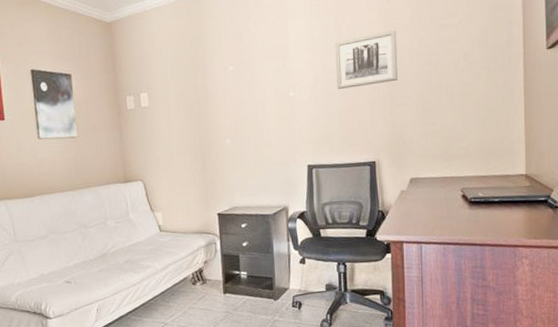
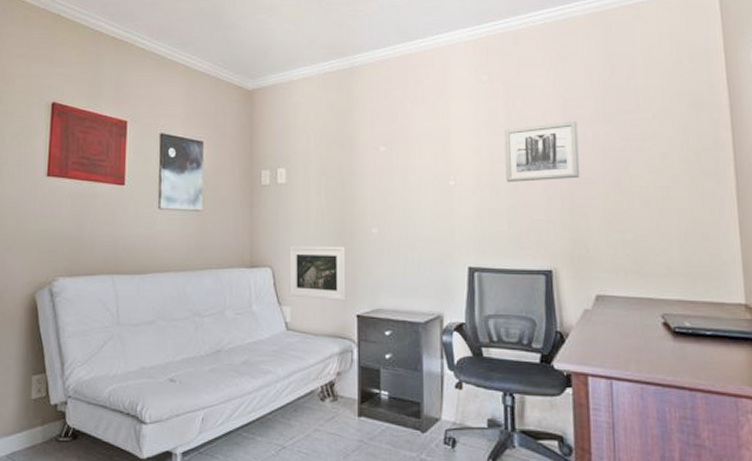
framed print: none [156,157,208,204] -> present [289,245,346,301]

